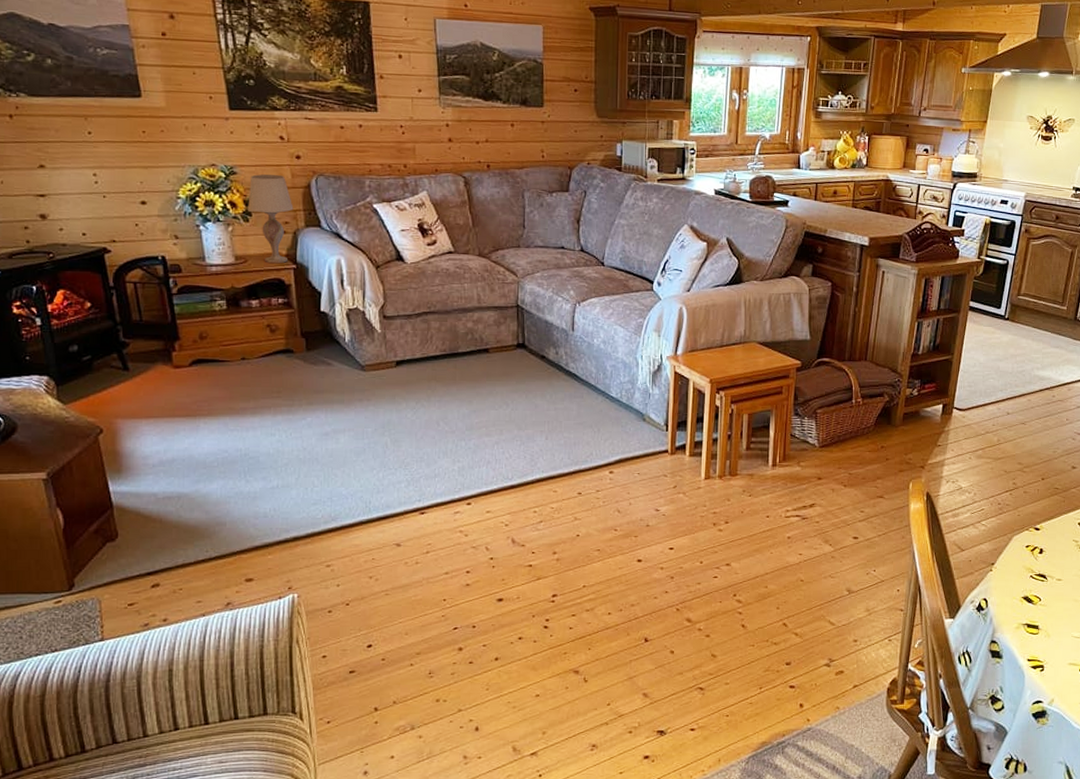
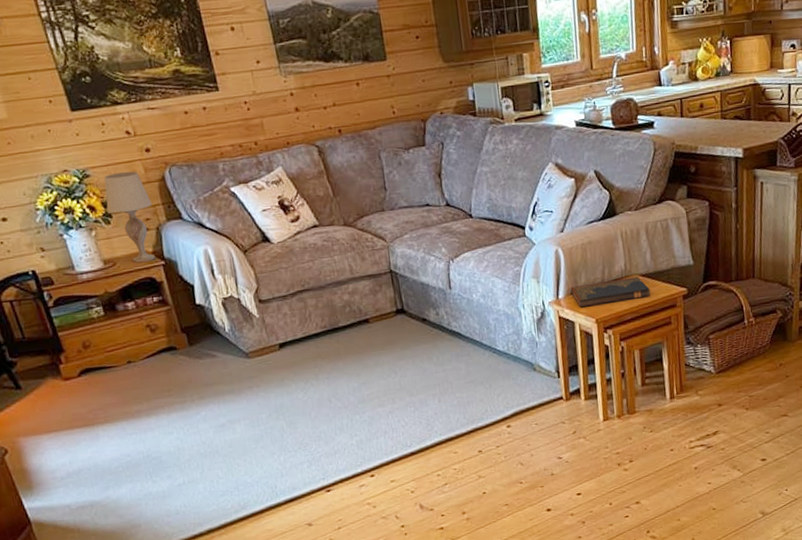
hardcover book: none [690,343,766,366] -> present [571,276,651,308]

